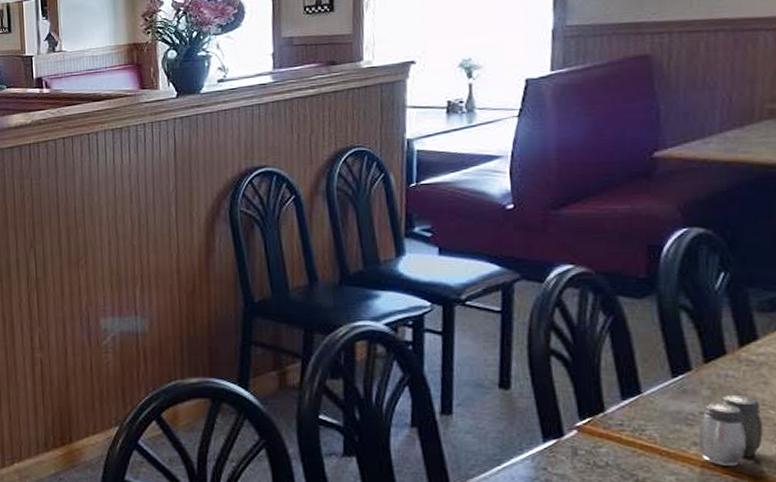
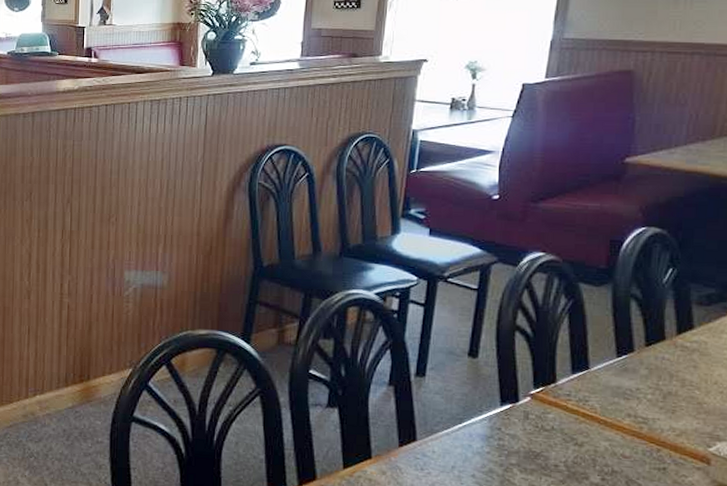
salt and pepper shaker: present [697,394,763,466] -> none [631,374,688,437]

